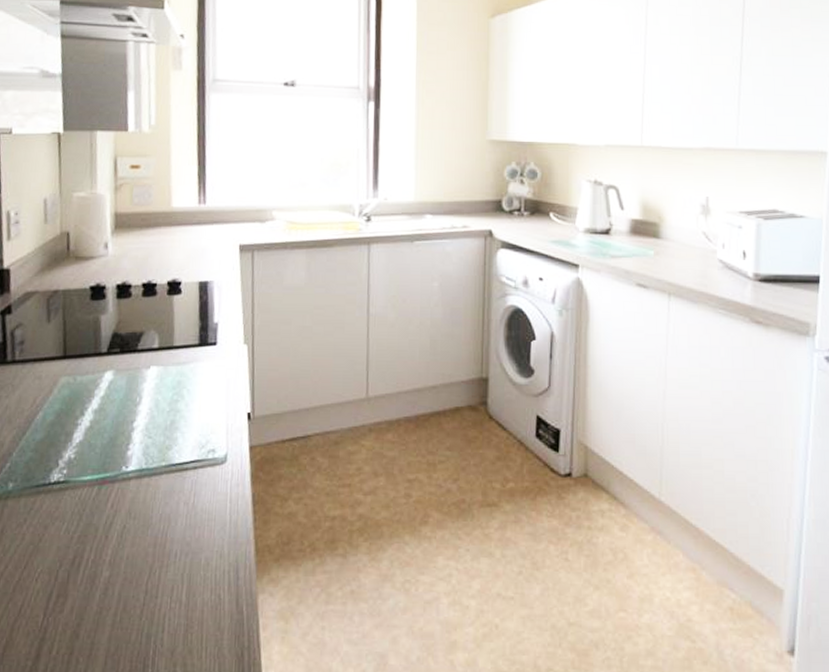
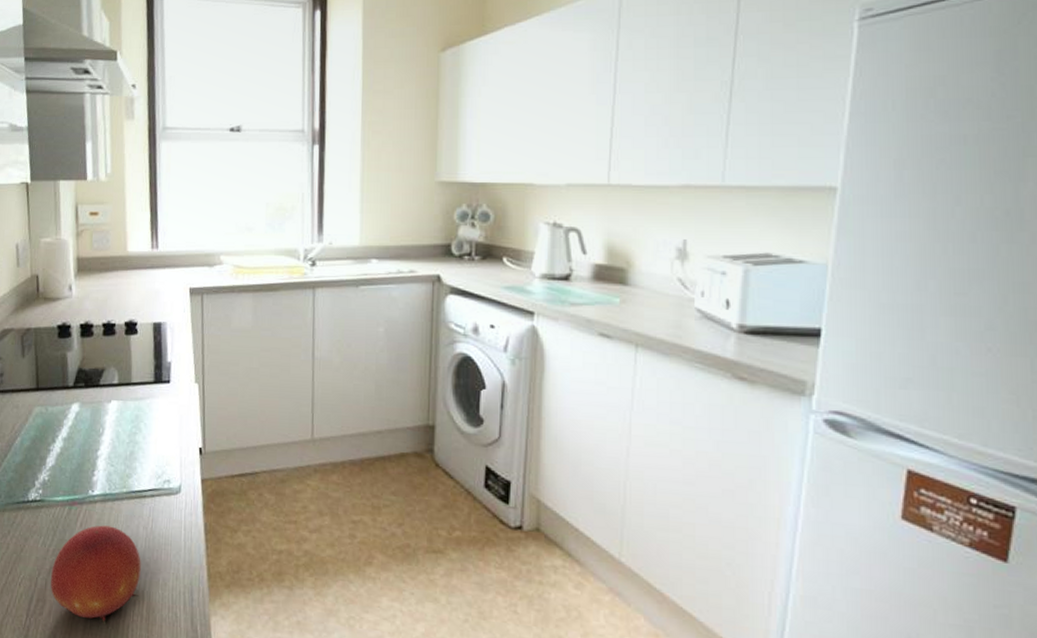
fruit: none [74,504,181,616] -> present [50,525,141,624]

